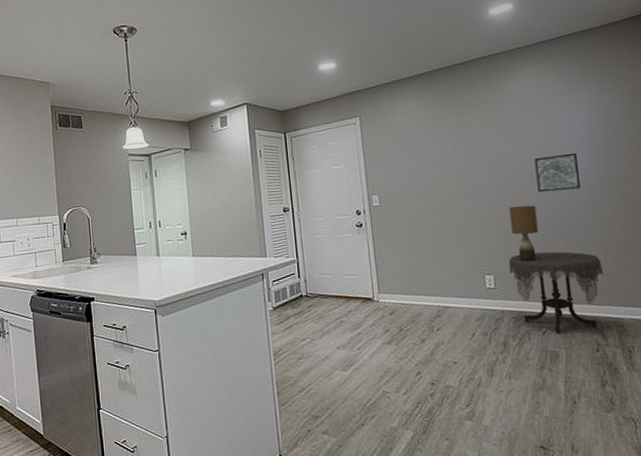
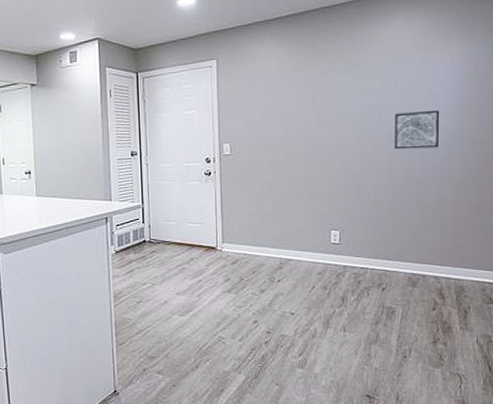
side table: present [508,251,604,334] -> none [356,210,451,291]
table lamp: present [509,205,539,262] -> none [362,162,390,219]

